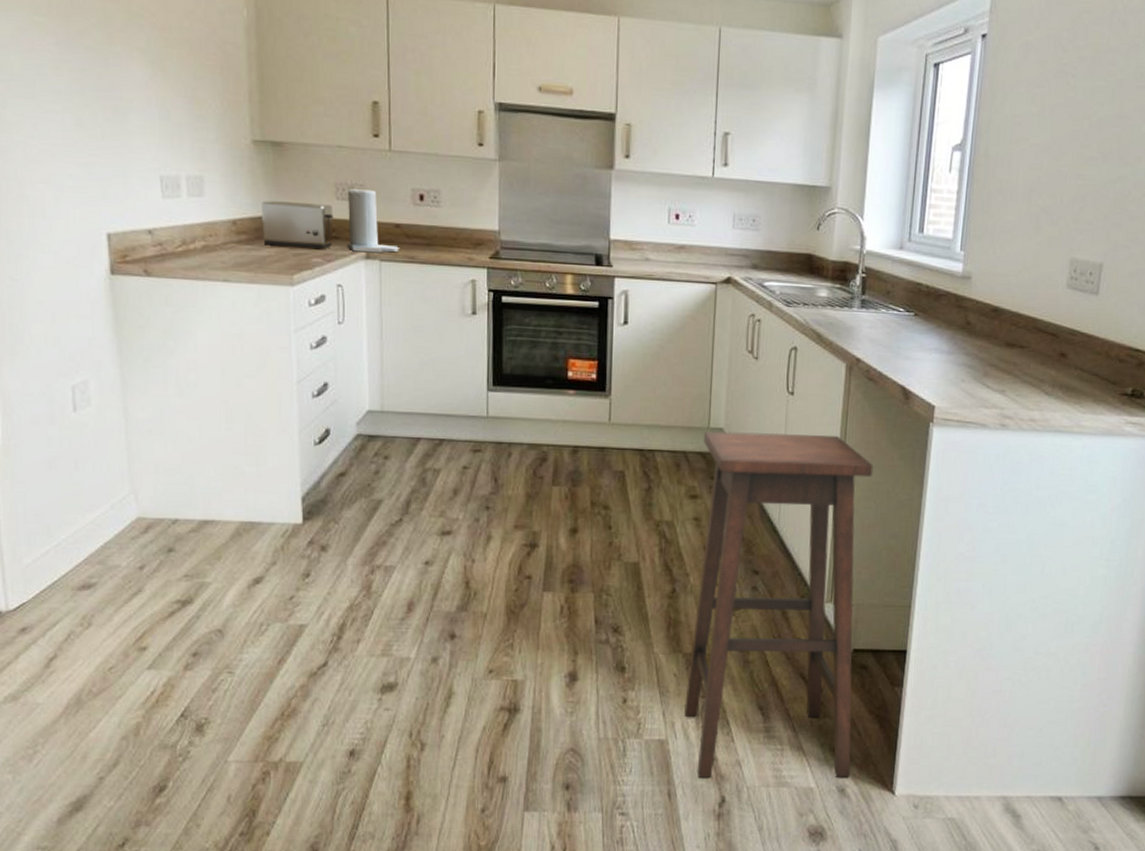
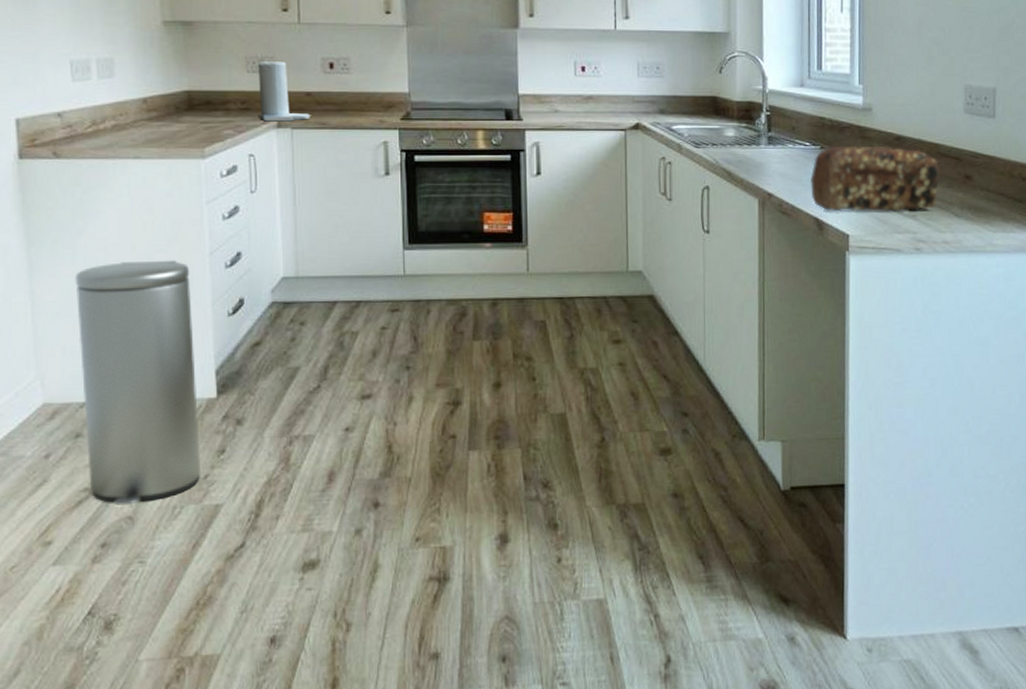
pedal bin: none [166,385,287,619] -> present [75,260,202,506]
toaster: present [261,200,334,250] -> none [172,76,245,122]
bar stool: present [684,431,874,778] -> none [622,270,798,637]
bread loaf: none [900,314,1035,386] -> present [810,146,940,211]

